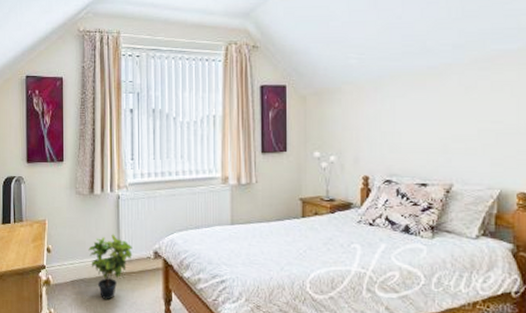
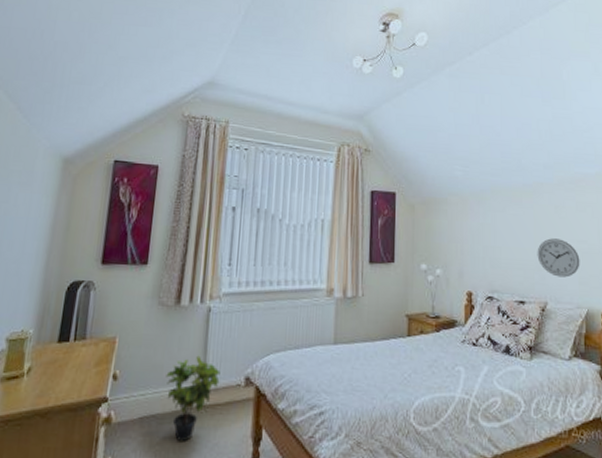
wall clock: none [442,121,494,159] -> present [537,238,580,278]

